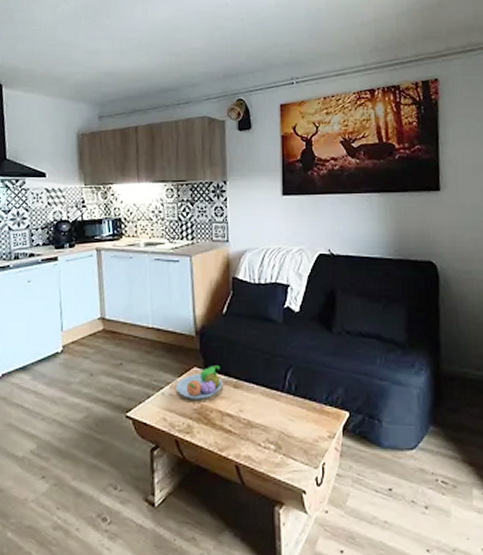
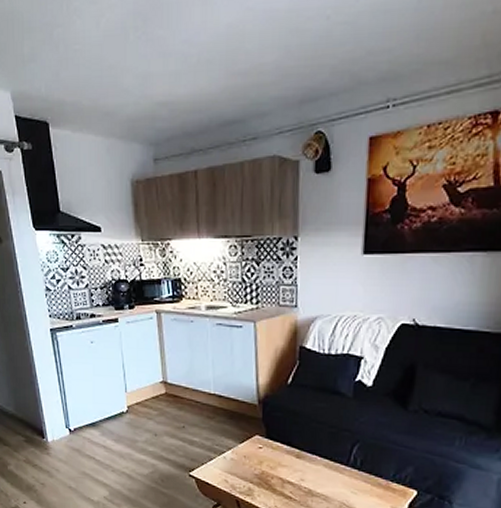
fruit bowl: present [176,365,223,399] -> none [237,435,285,466]

